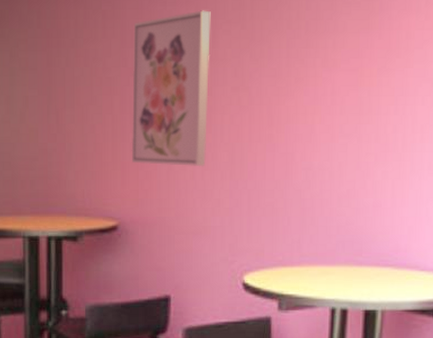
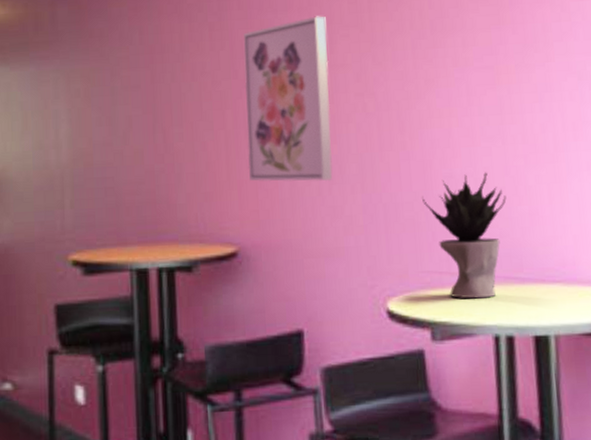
potted plant: none [282,166,355,276] -> present [422,172,507,299]

